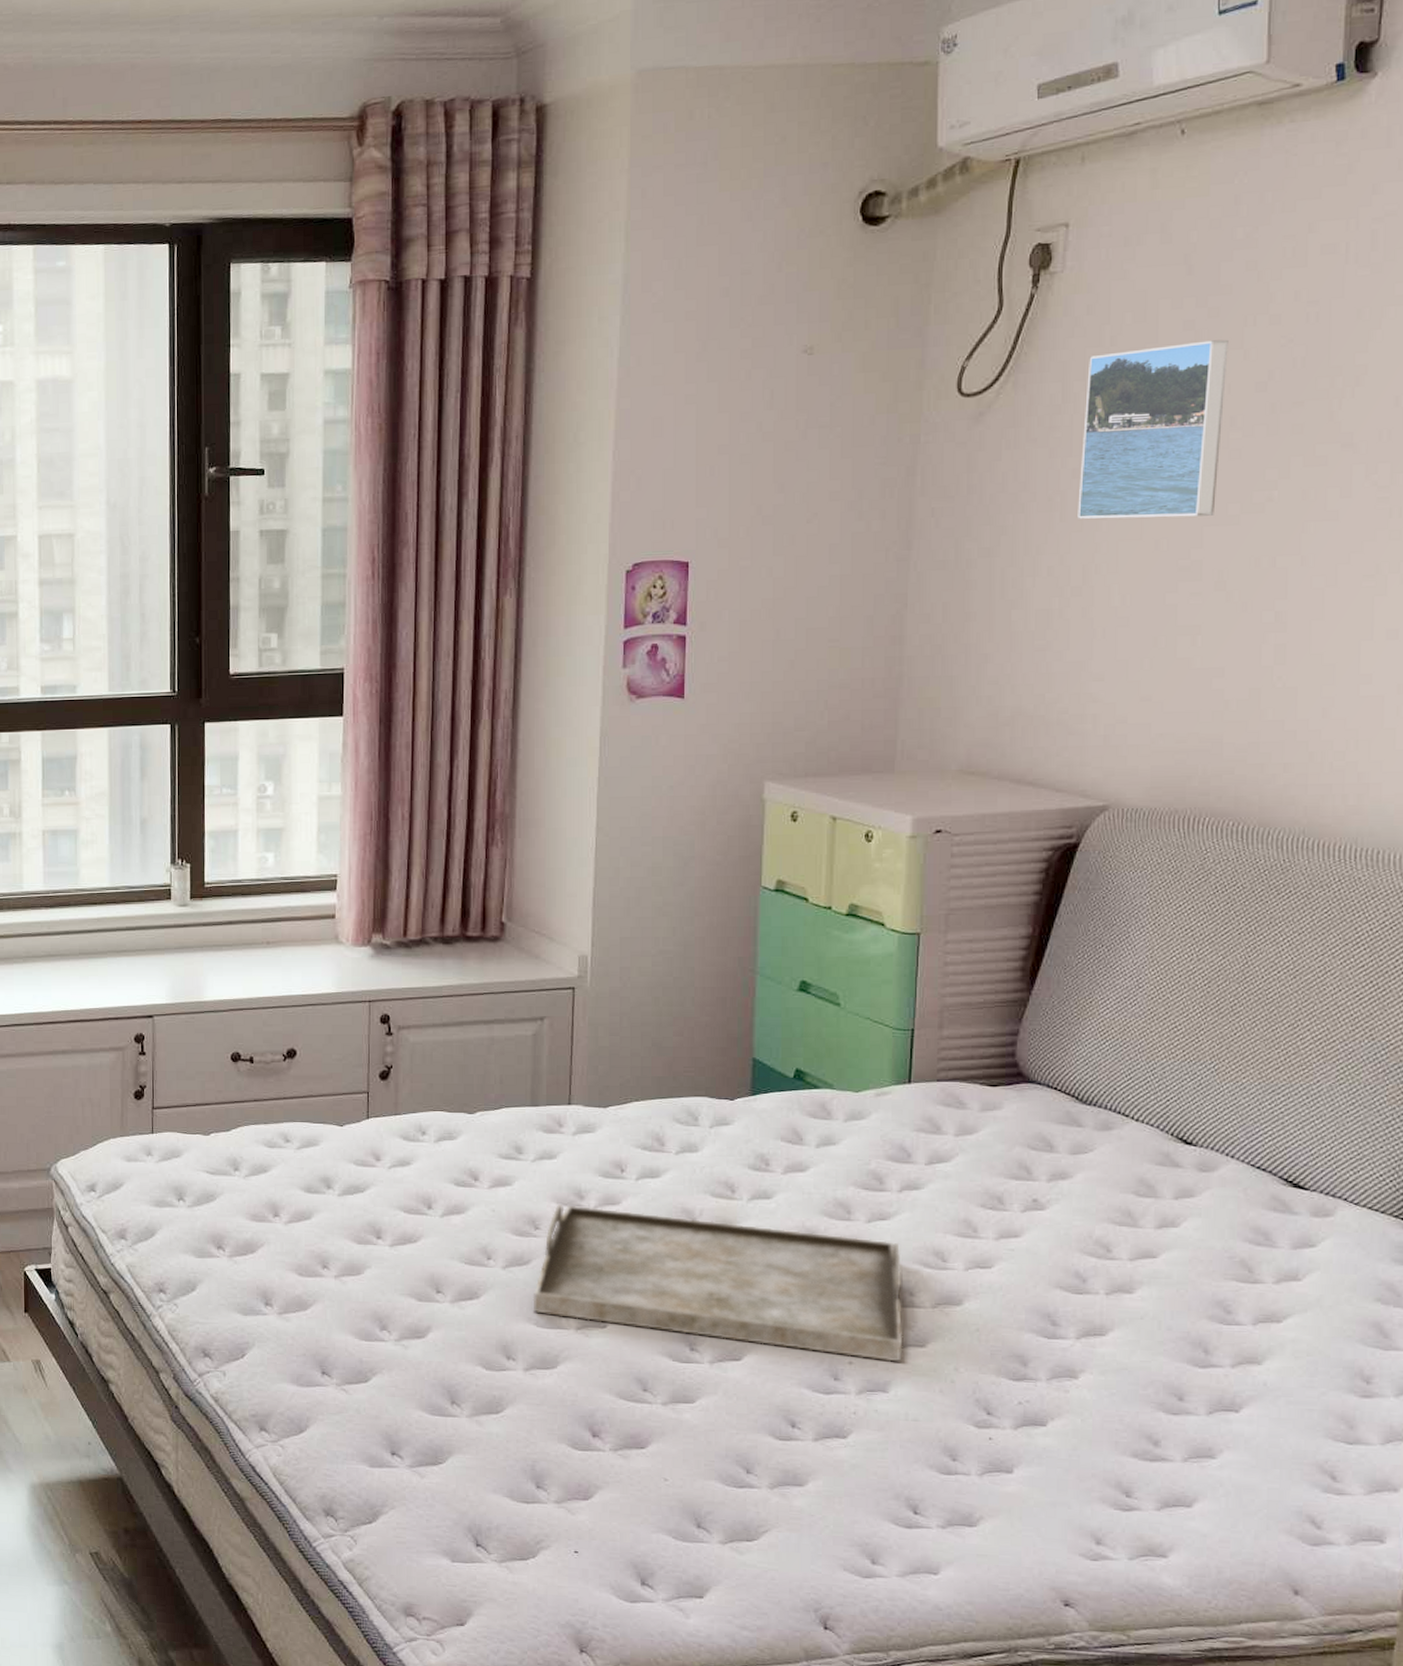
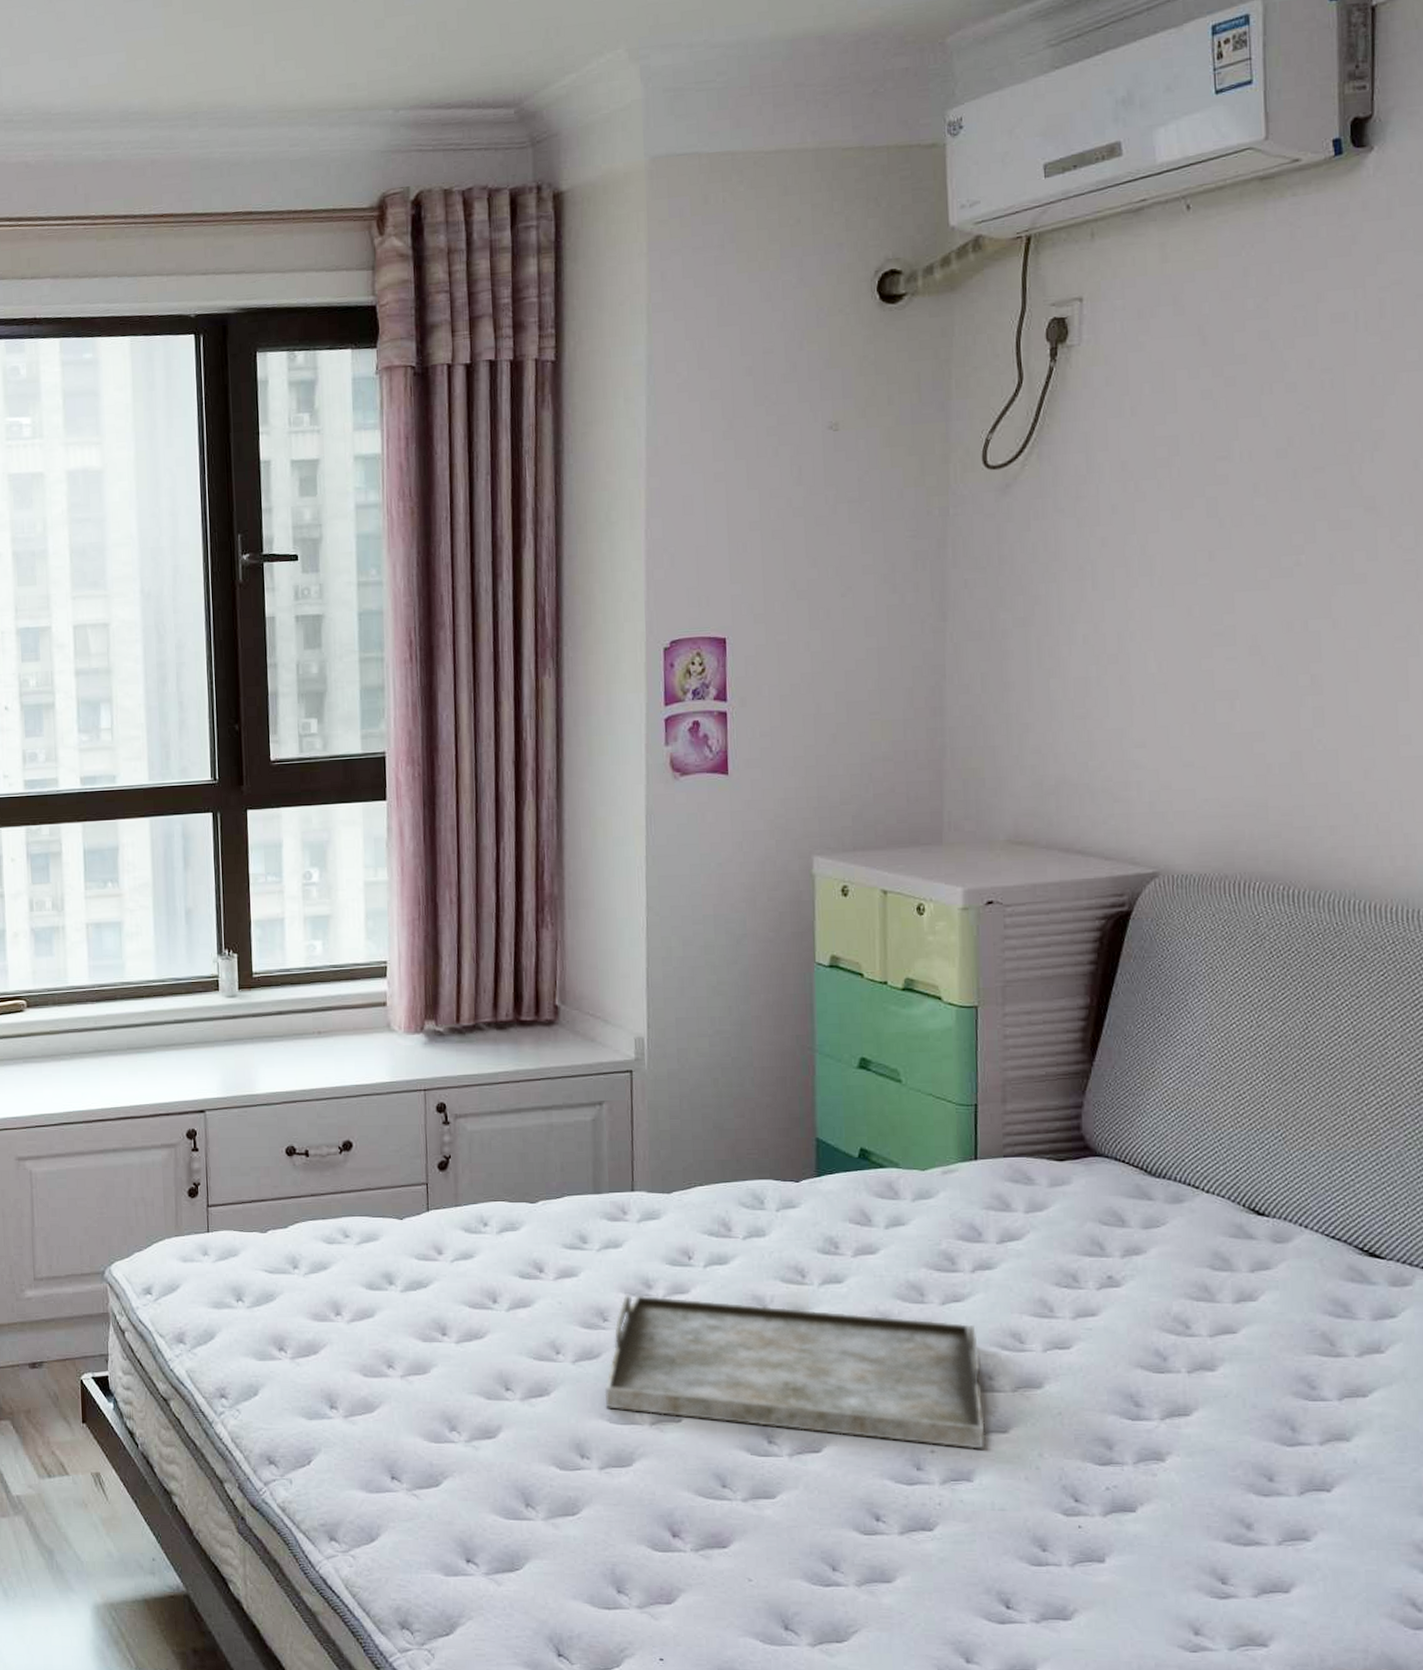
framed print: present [1077,339,1228,519] -> none [1108,407,1247,587]

